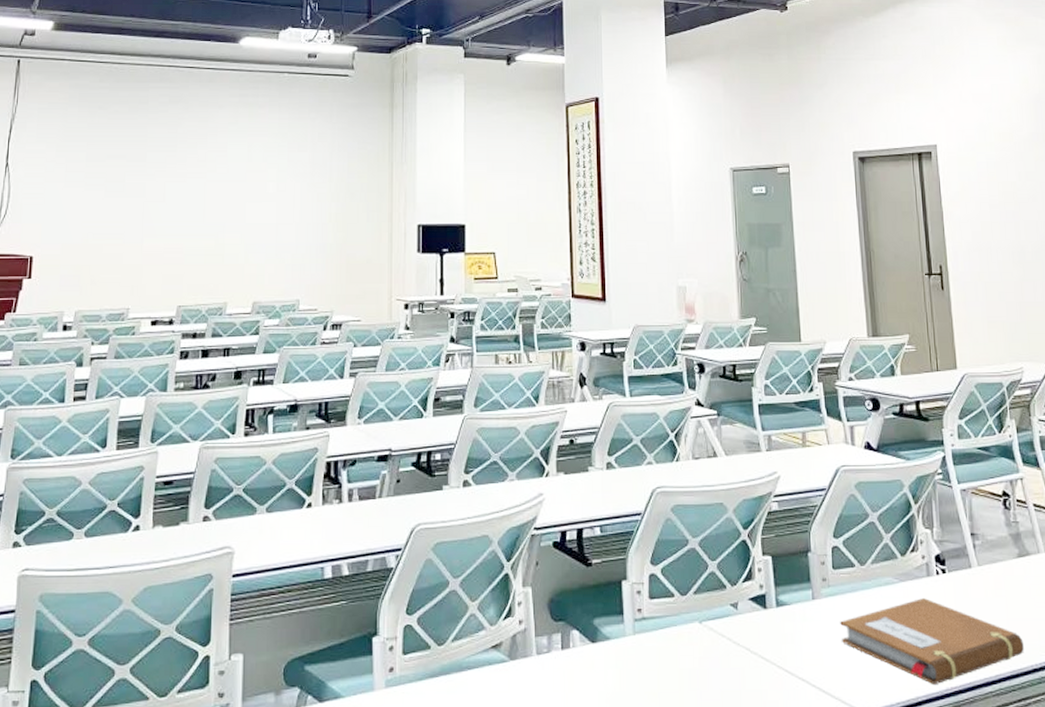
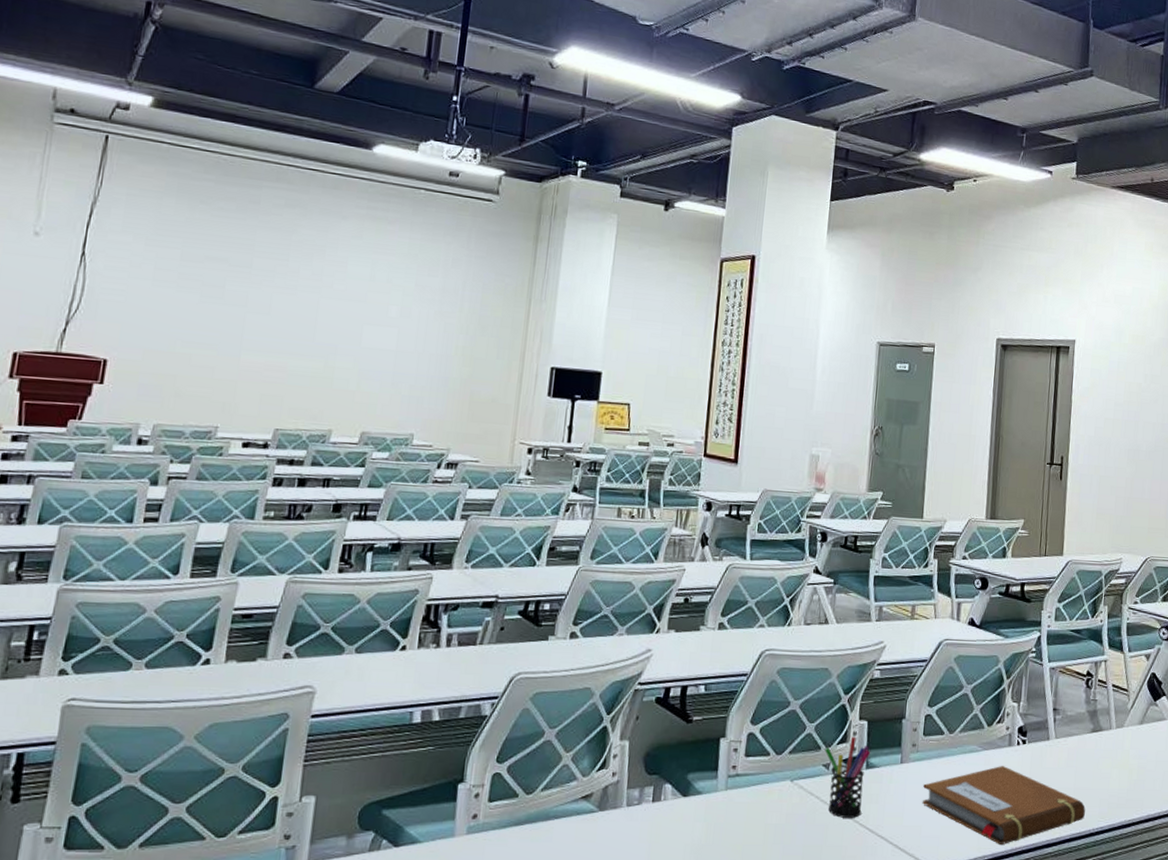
pen holder: none [730,573,779,660] -> present [824,736,871,818]

